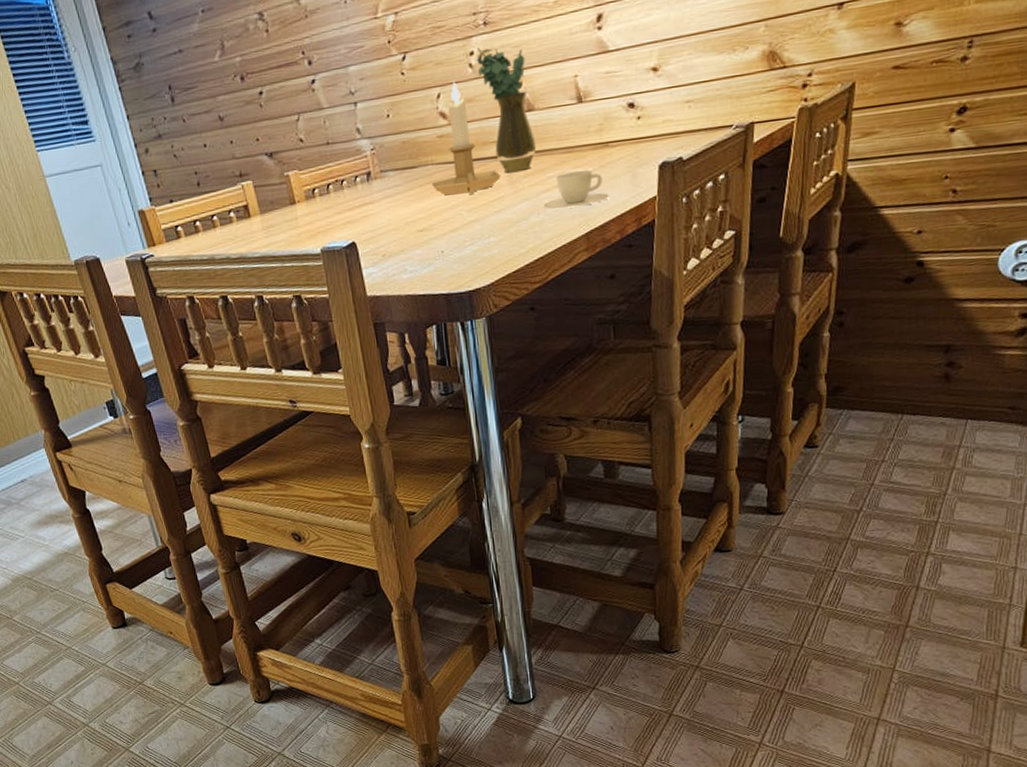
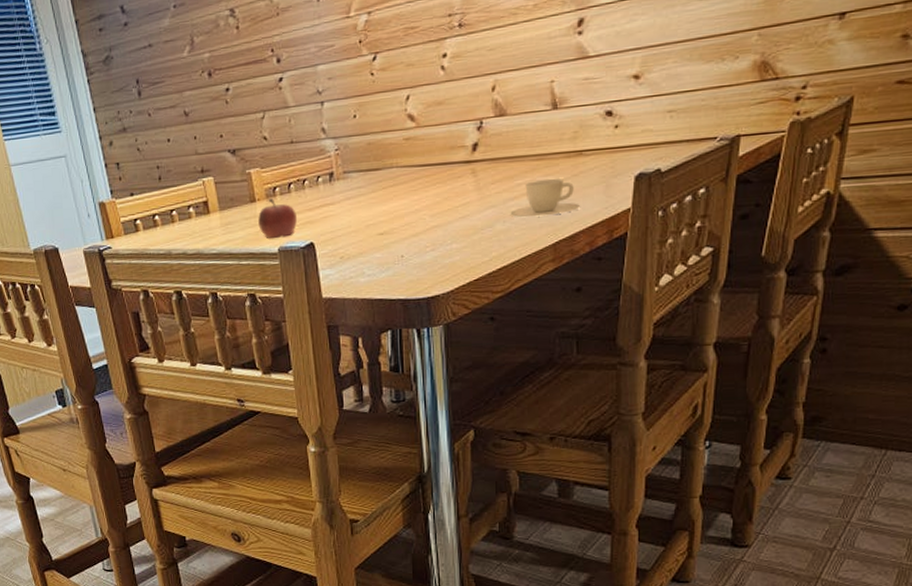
fruit: none [299,200,338,240] -> present [258,199,297,238]
candlestick: present [432,82,501,196] -> none [396,84,468,199]
vase: present [476,47,537,173] -> none [449,49,507,179]

